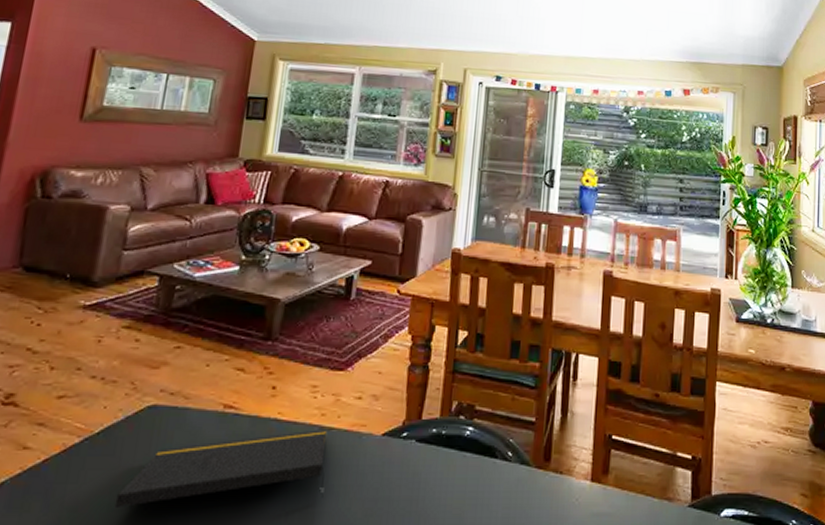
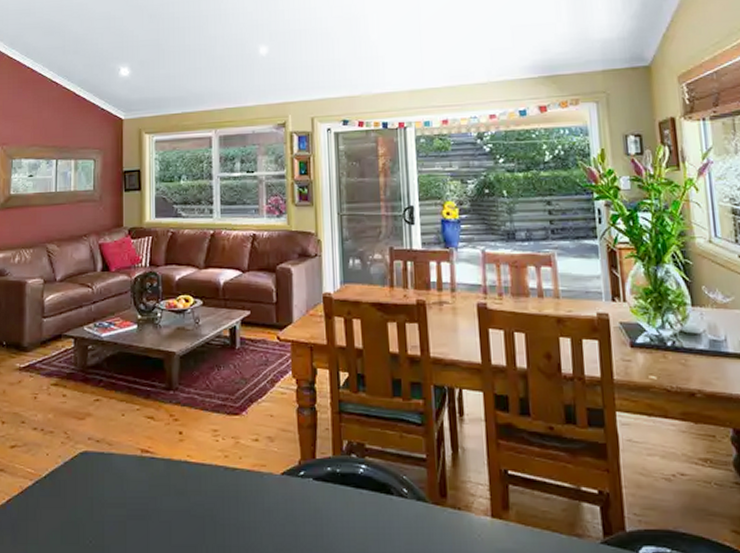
notepad: present [114,430,328,507] -> none [66,470,237,540]

